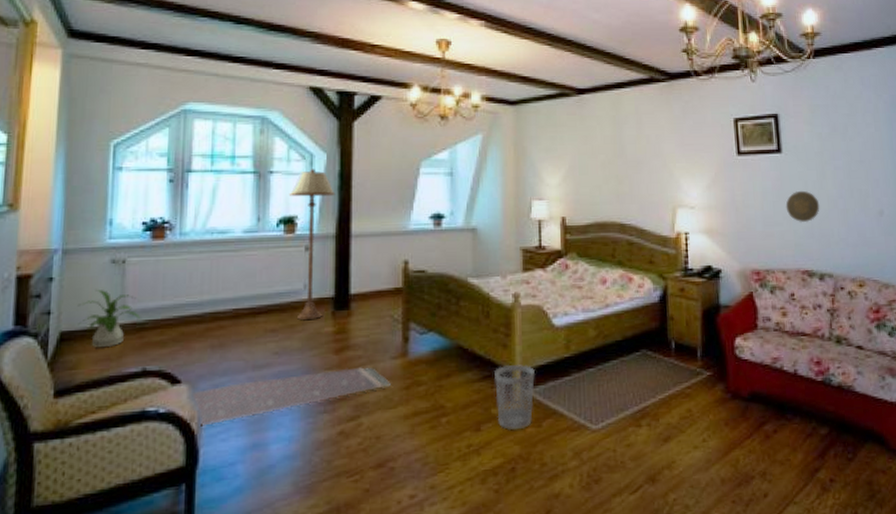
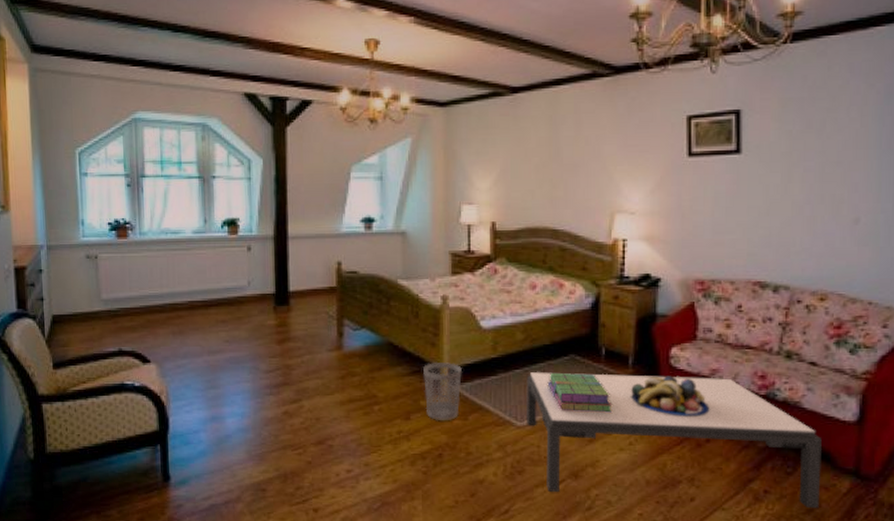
house plant: present [77,289,141,348] -> none [63,280,114,330]
area rug: present [191,367,391,427] -> none [159,357,328,399]
floor lamp: present [288,169,336,320] -> none [230,174,273,313]
coffee table: none [600,366,880,501] -> present [526,372,822,509]
stack of books: none [621,369,685,411] -> present [547,372,613,413]
fruit bowl: none [700,366,775,408] -> present [630,376,710,417]
decorative plate: present [785,190,820,223] -> none [740,195,782,231]

